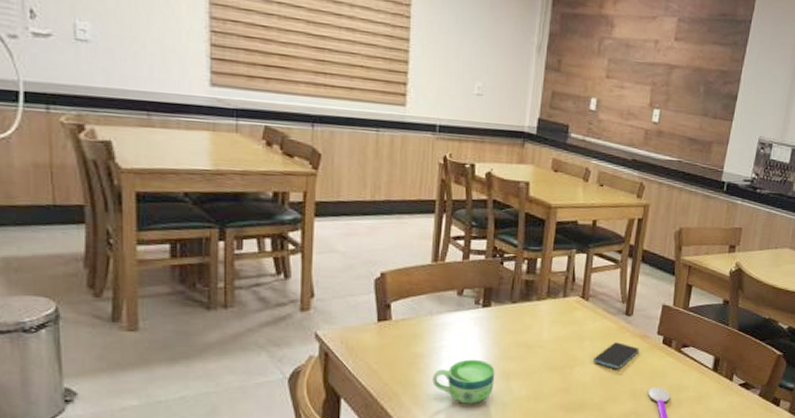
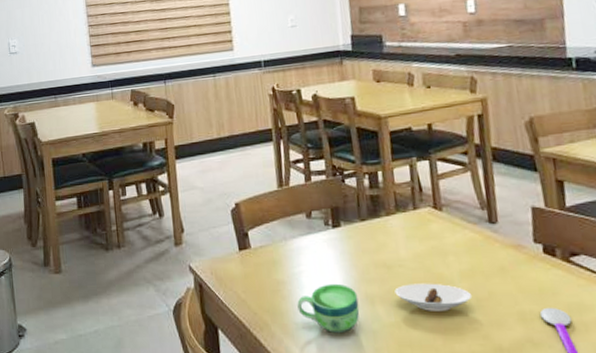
saucer: none [531,363,597,387] -> present [395,283,471,311]
smartphone: present [592,342,639,369] -> none [462,255,517,287]

